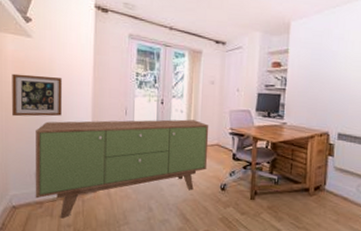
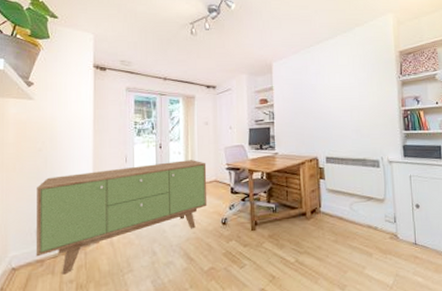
picture frame: present [12,73,62,117] -> none [13,134,63,176]

